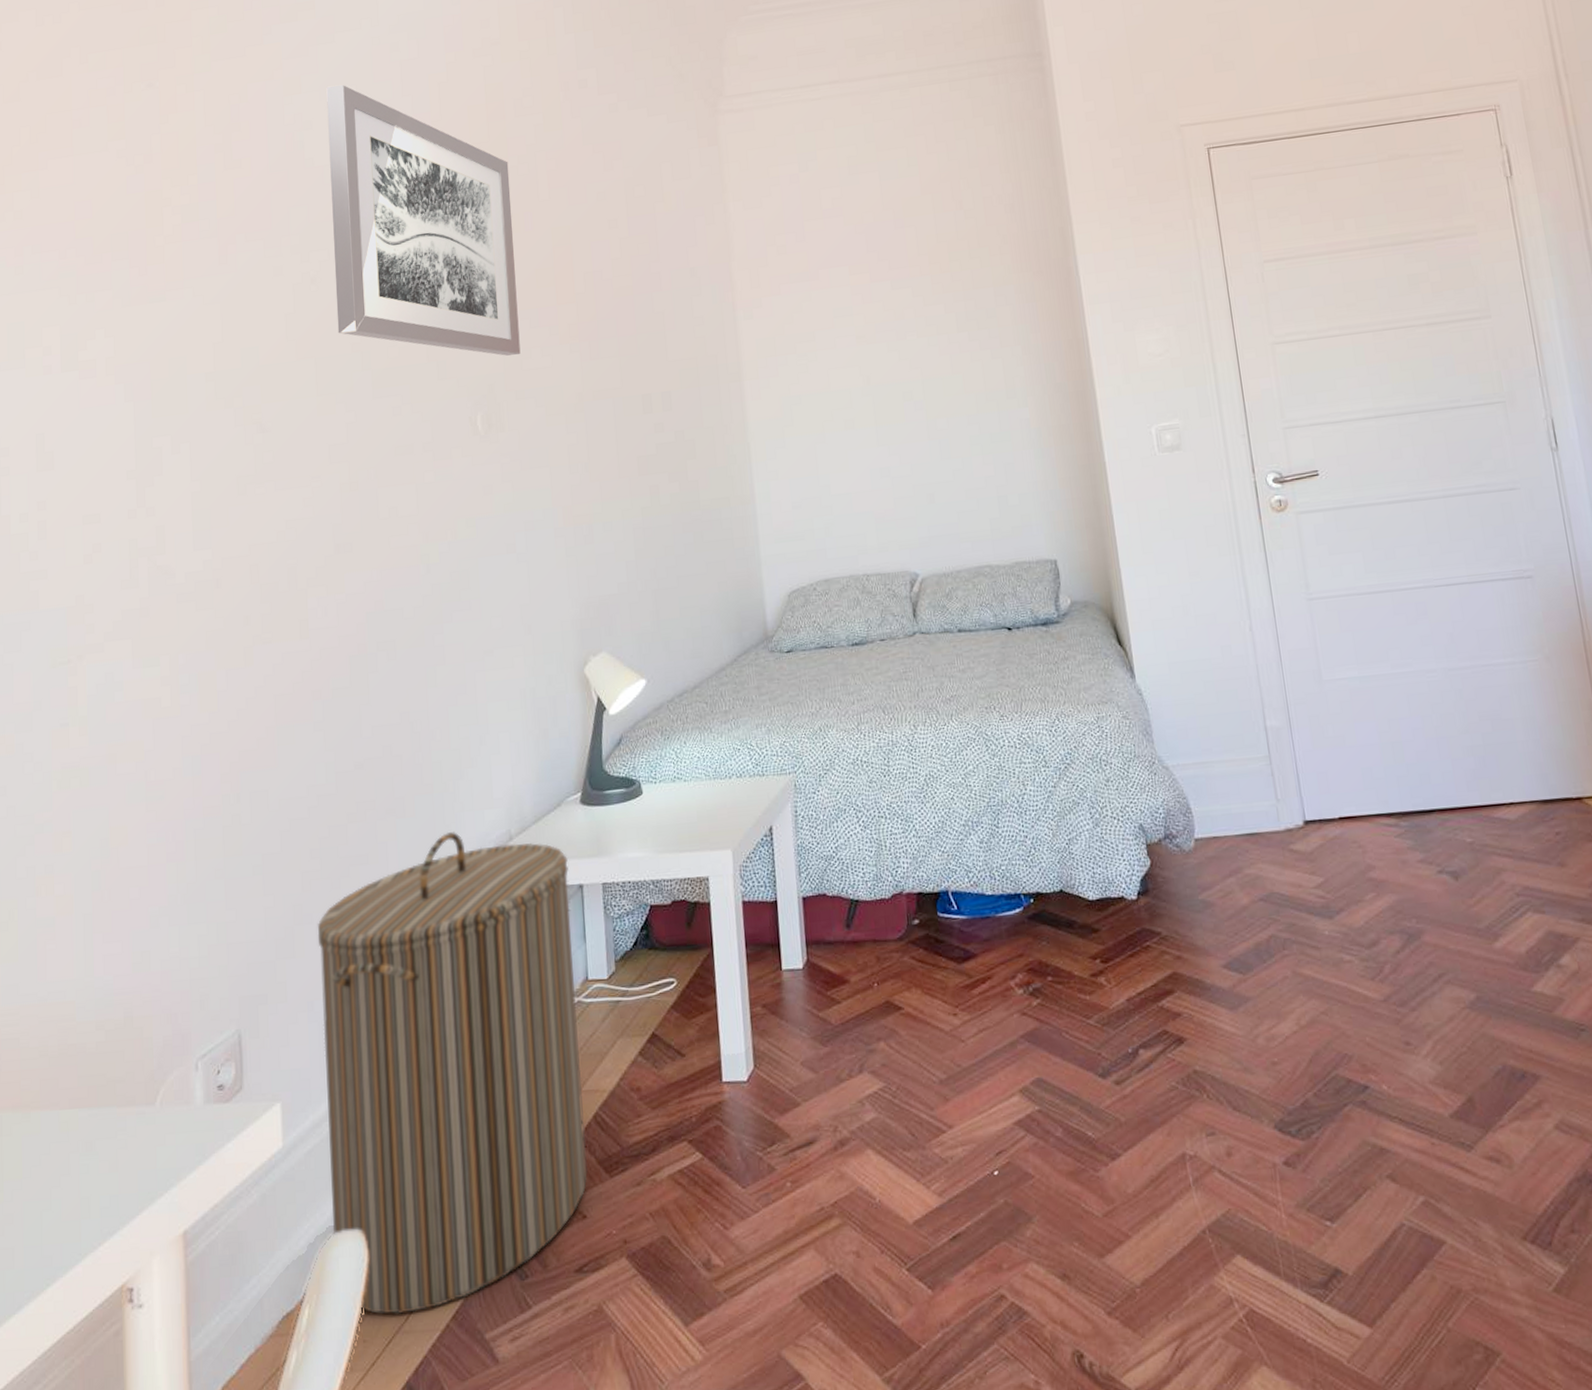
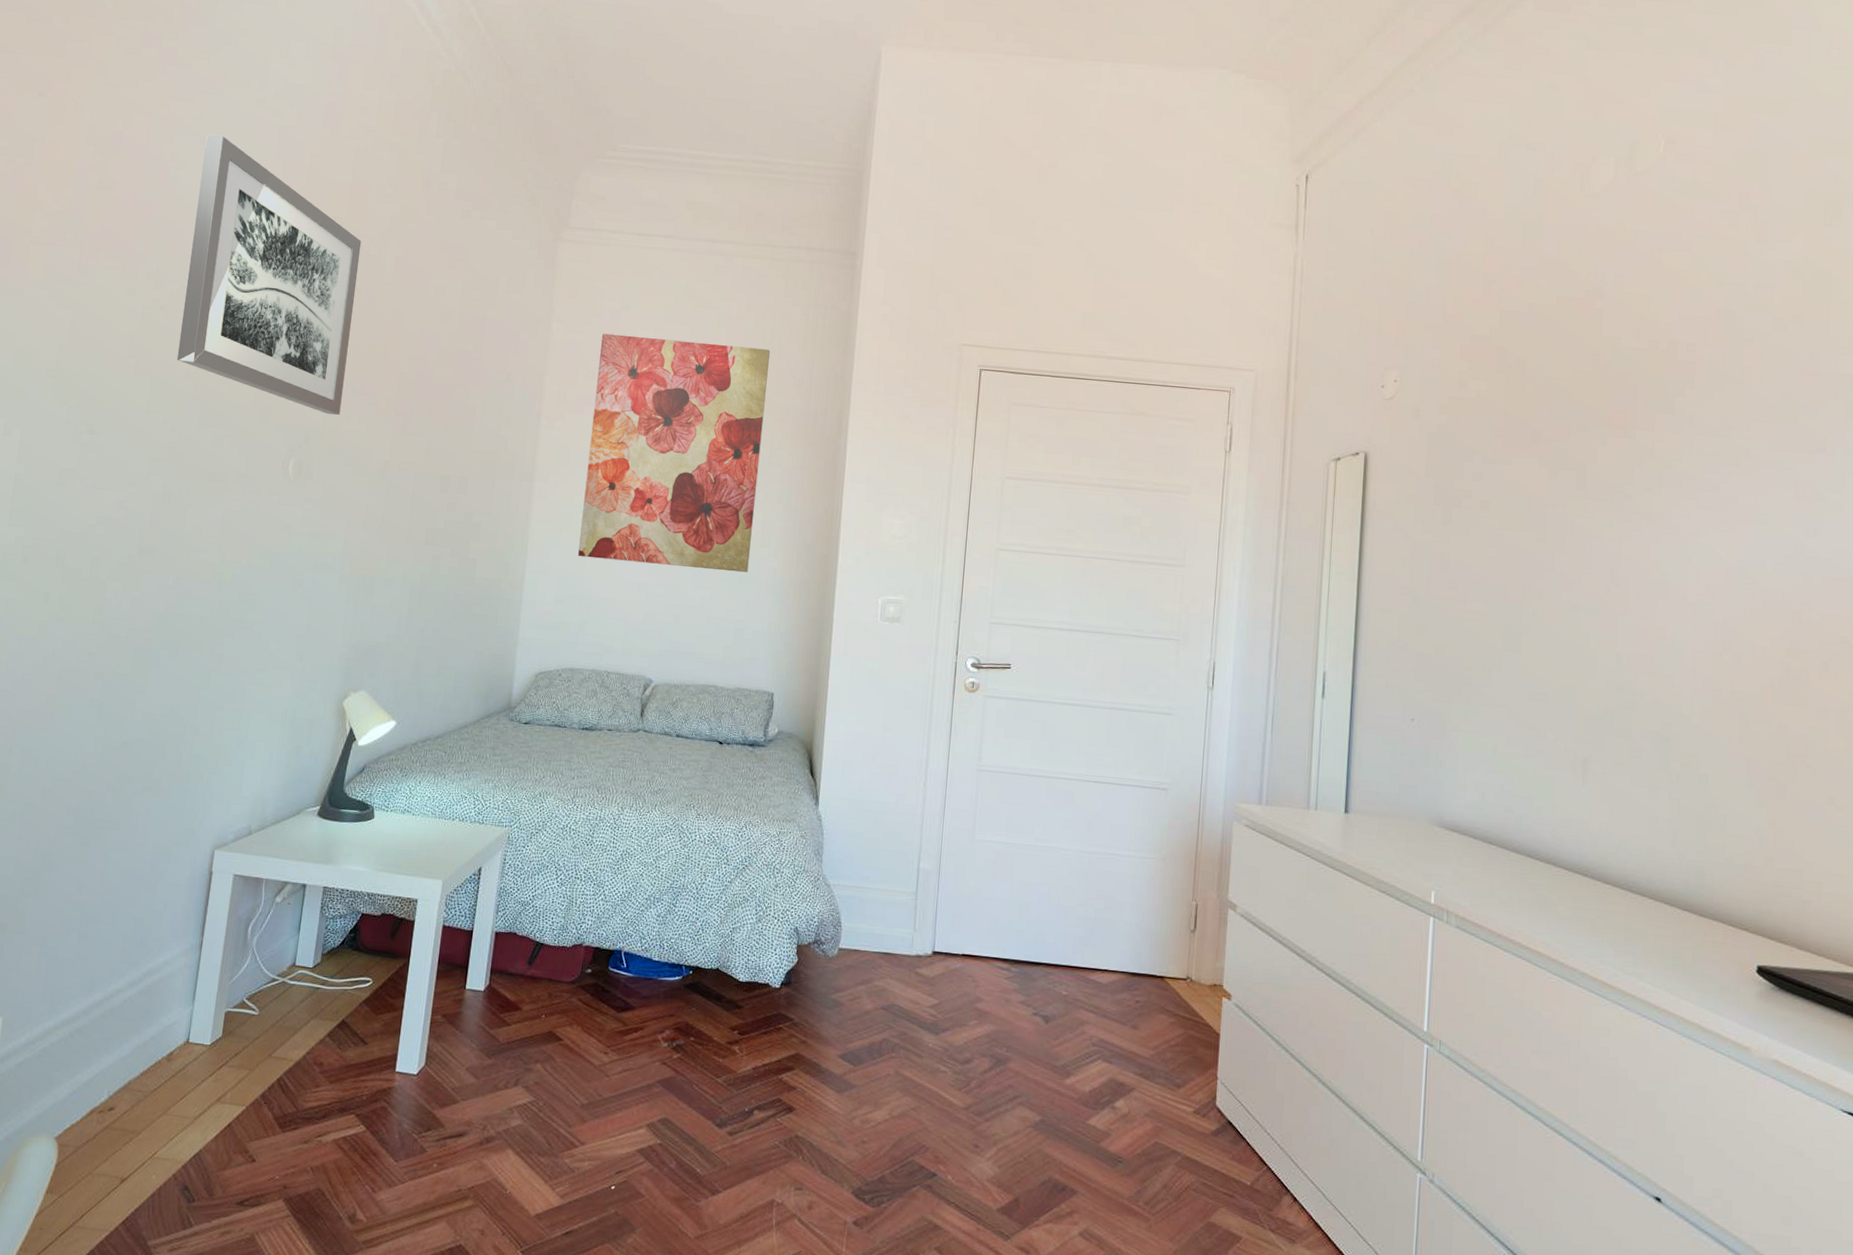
laundry hamper: present [317,832,587,1315] -> none [28,817,297,1213]
wall art: none [784,179,998,453] -> present [578,333,771,573]

